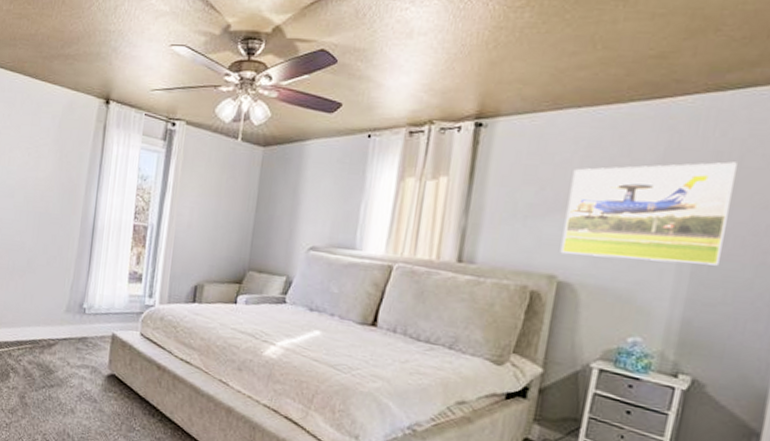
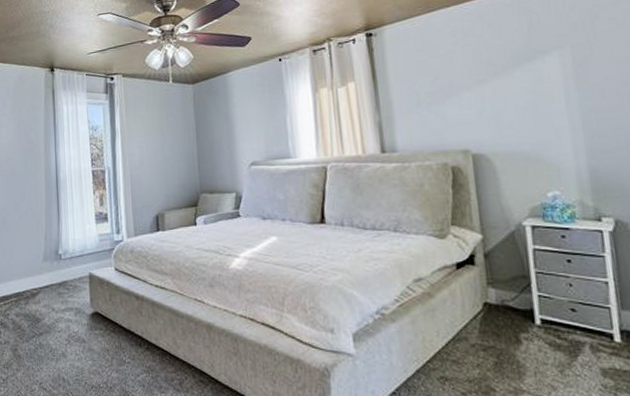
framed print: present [560,161,737,266] -> none [458,28,604,130]

